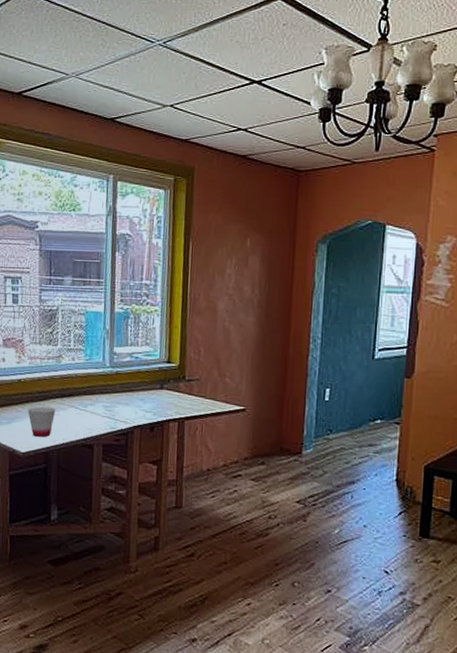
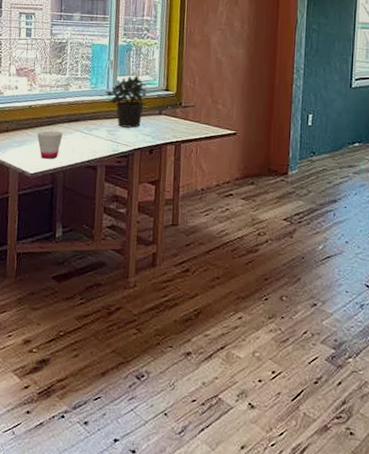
potted plant: none [102,345,147,404] -> present [106,75,147,128]

